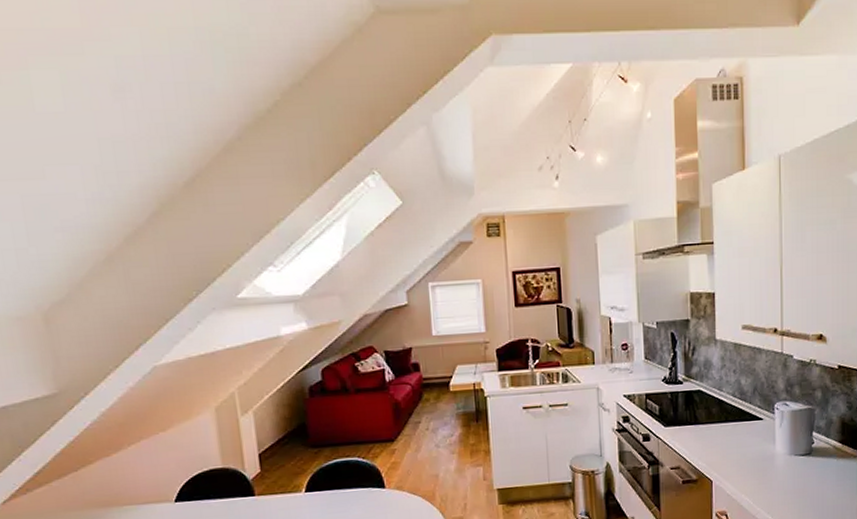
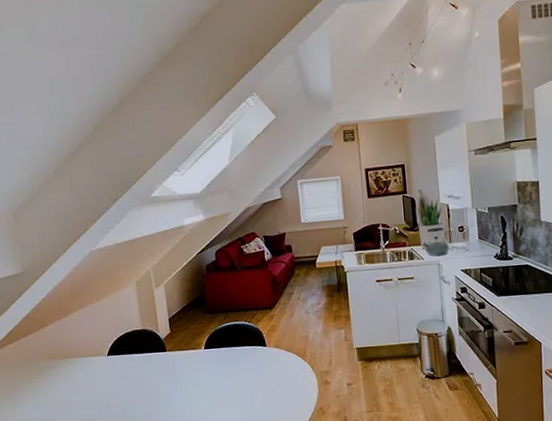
planter: none [574,310,606,371] -> present [418,199,445,250]
kettle: none [576,344,610,379] -> present [420,227,449,257]

